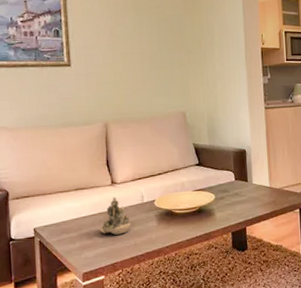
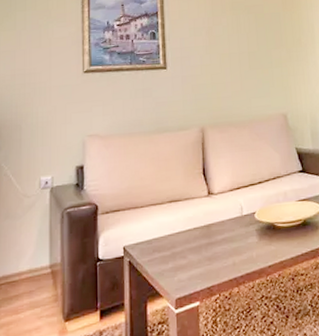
succulent planter: present [99,196,131,235] -> none [194,209,229,253]

